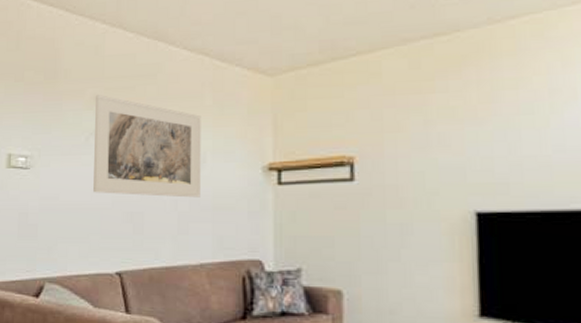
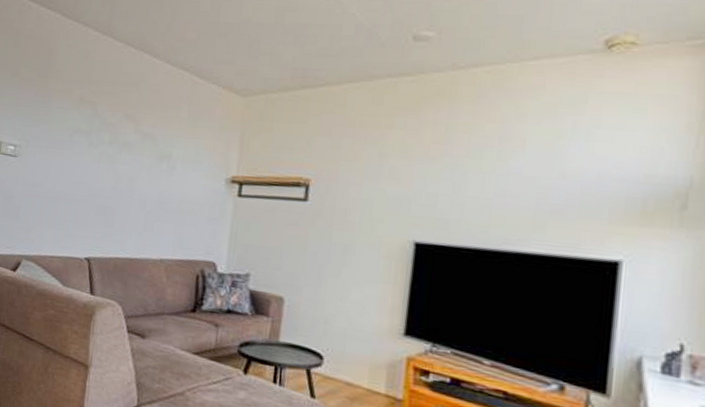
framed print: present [93,95,201,198] -> none [72,97,176,200]

